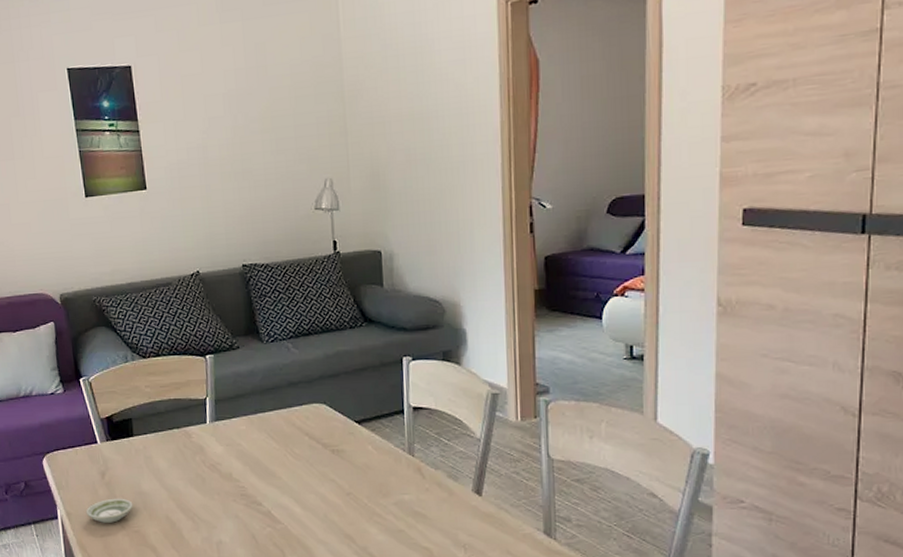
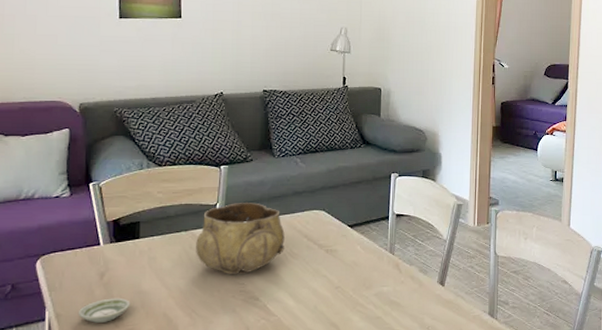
decorative bowl: none [189,396,284,476] -> present [196,202,285,274]

